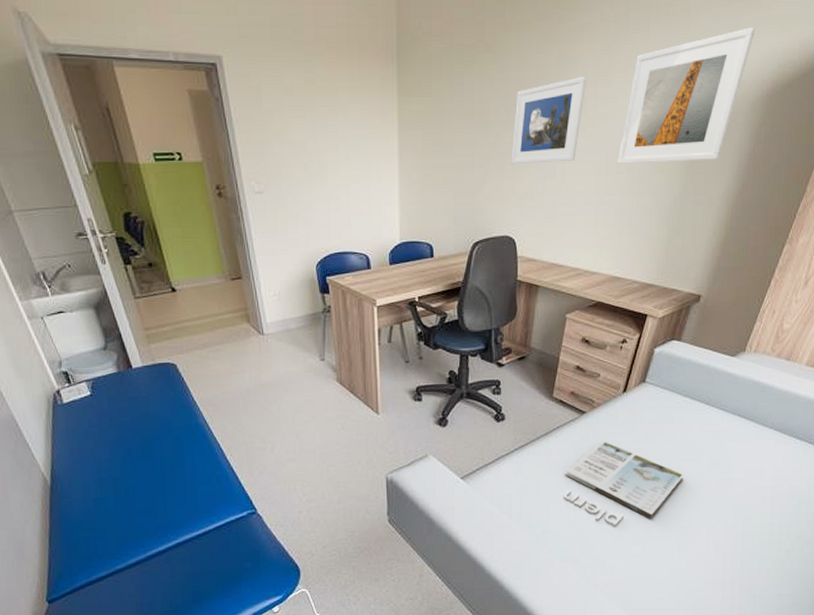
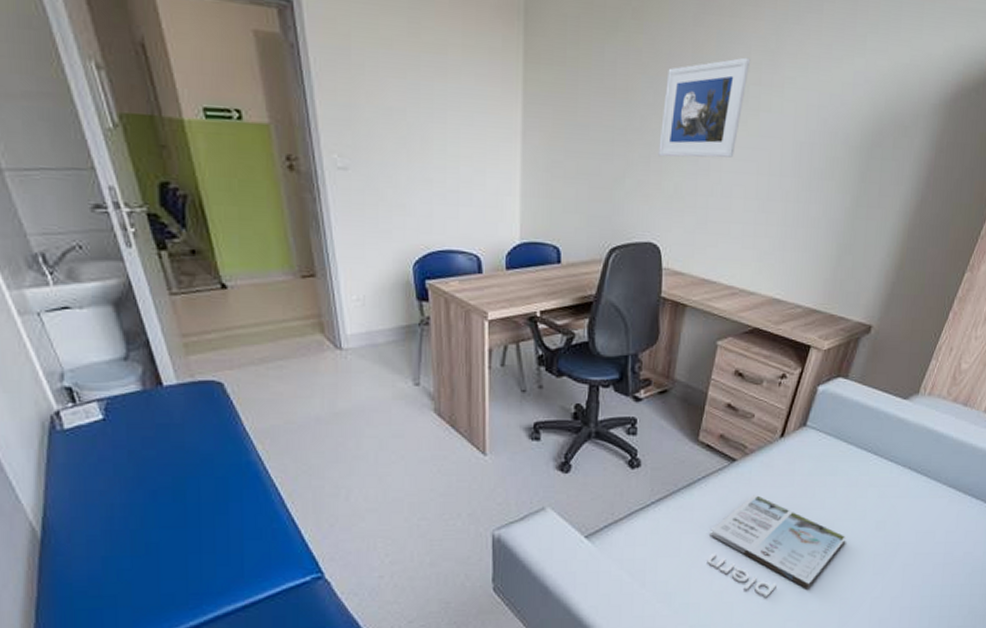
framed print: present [617,26,756,164] -> none [781,17,941,169]

